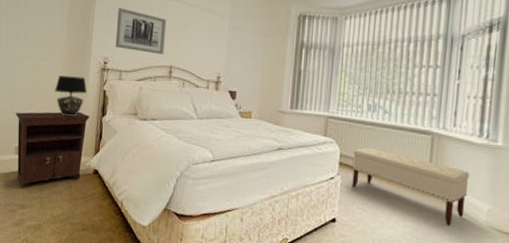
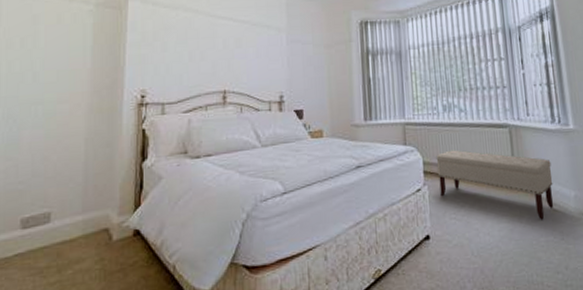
nightstand: present [15,111,90,189] -> none [20,160,126,275]
table lamp: present [55,75,87,117] -> none [77,117,120,169]
wall art: present [116,8,167,55] -> none [154,32,216,80]

